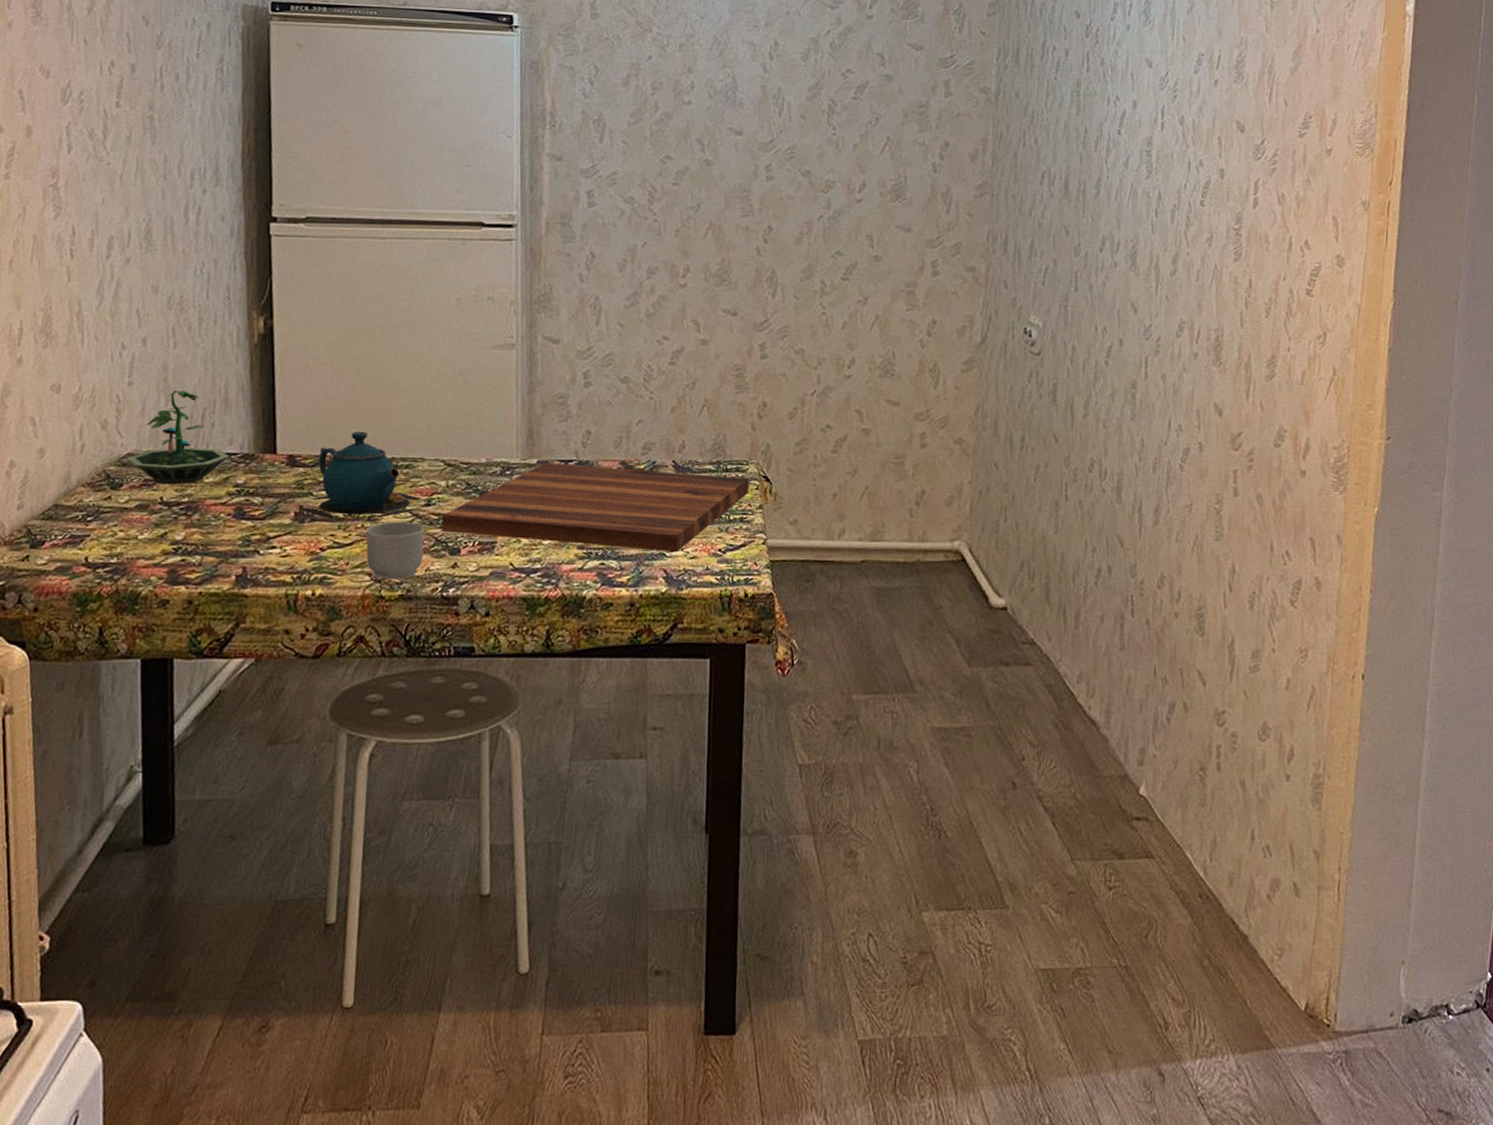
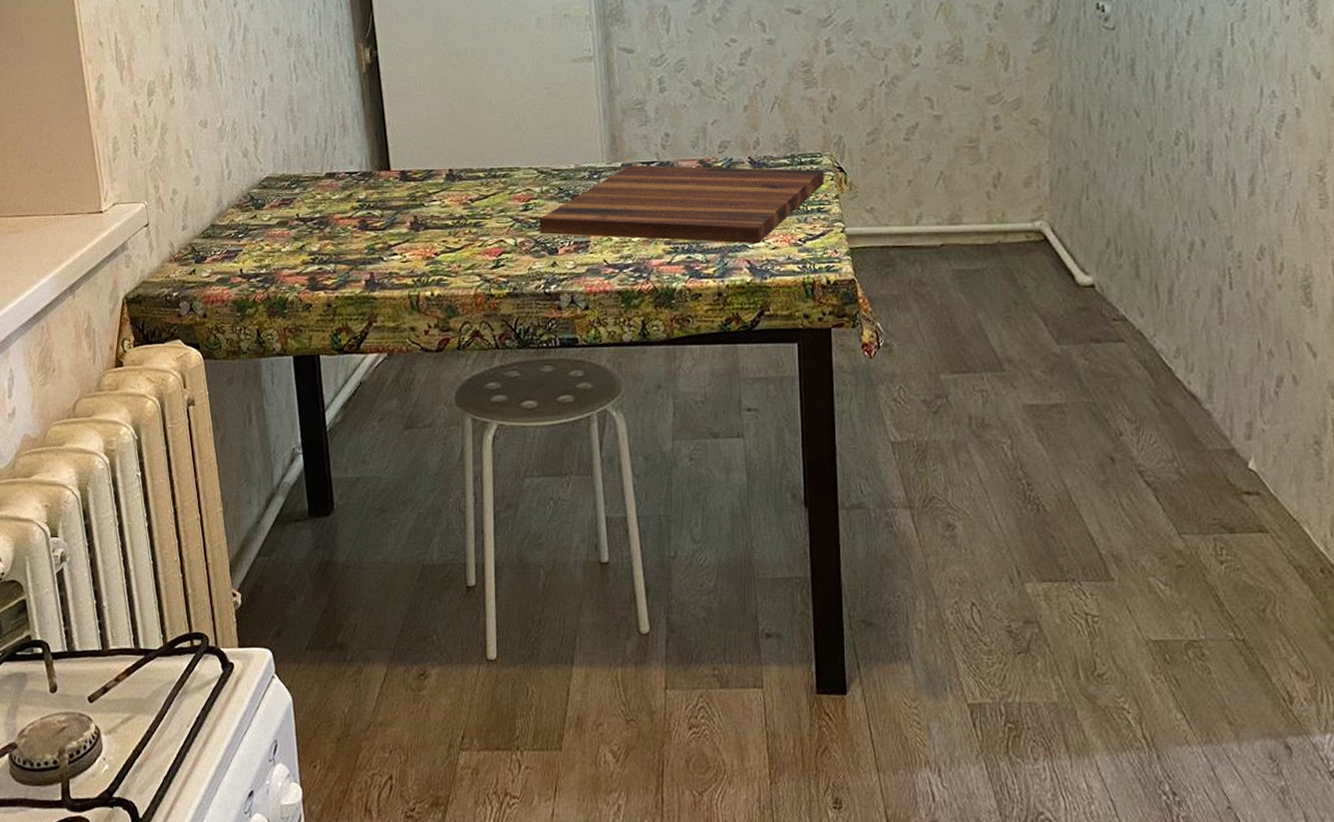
terrarium: present [127,389,229,485] -> none [266,118,350,203]
teapot: present [298,431,423,520] -> none [413,146,522,227]
mug: present [366,521,425,580] -> none [473,226,526,280]

